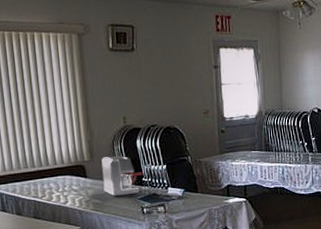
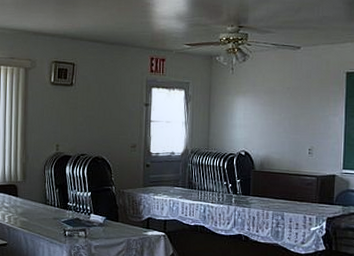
coffee maker: present [101,155,143,196] -> none [32,179,69,217]

